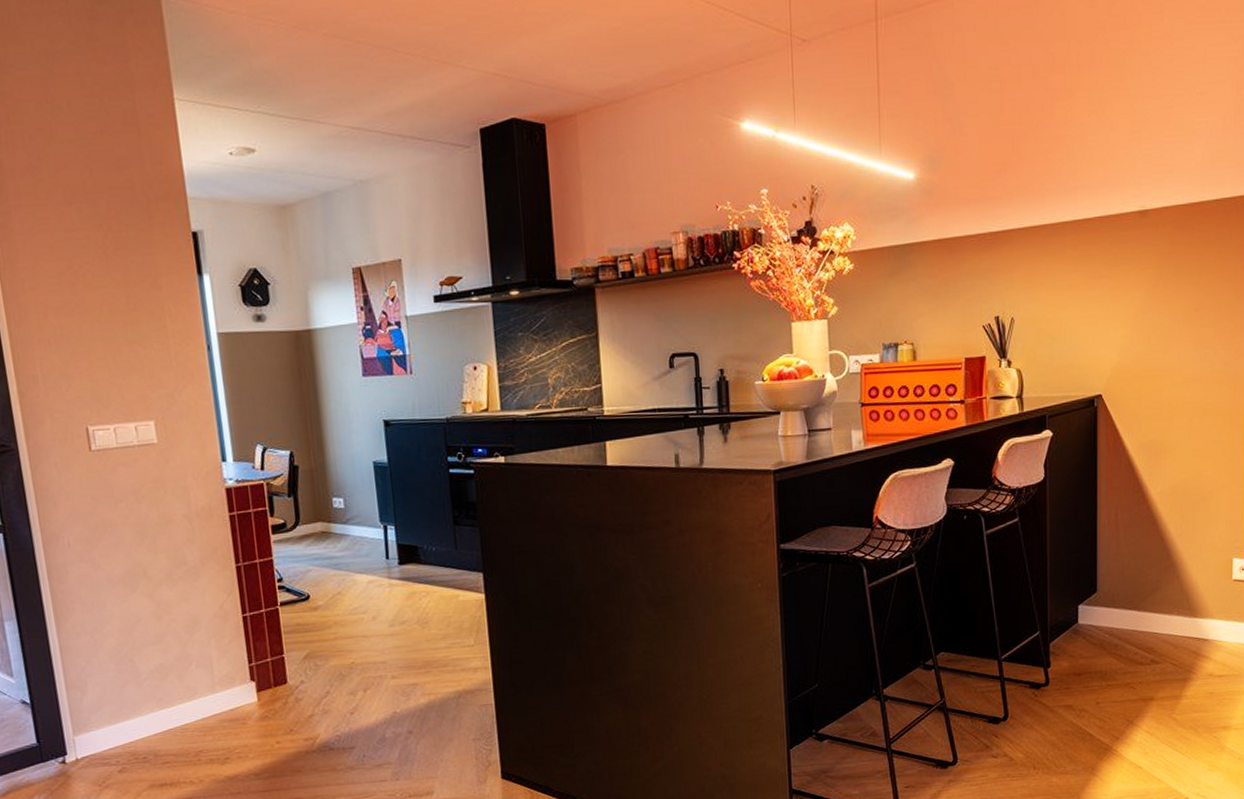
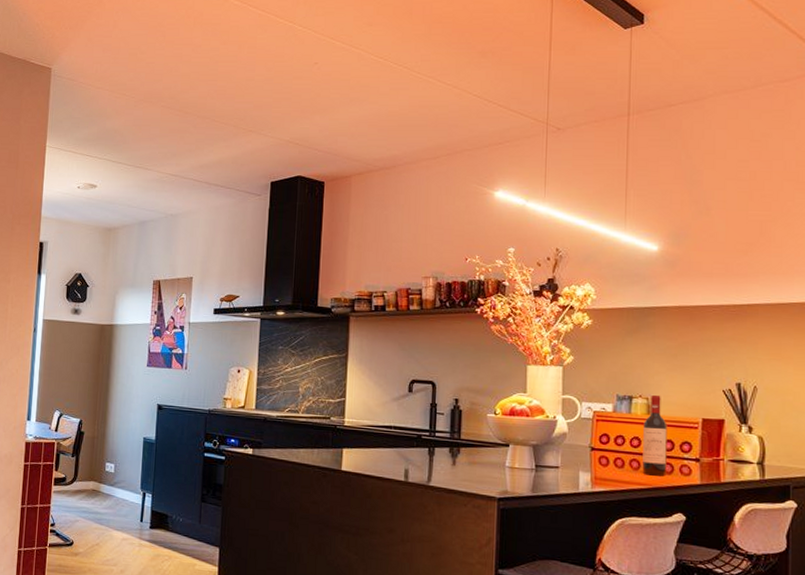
wine bottle: none [910,339,934,425] -> present [642,395,668,478]

